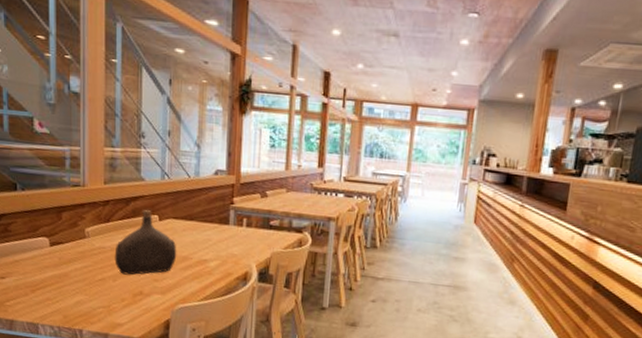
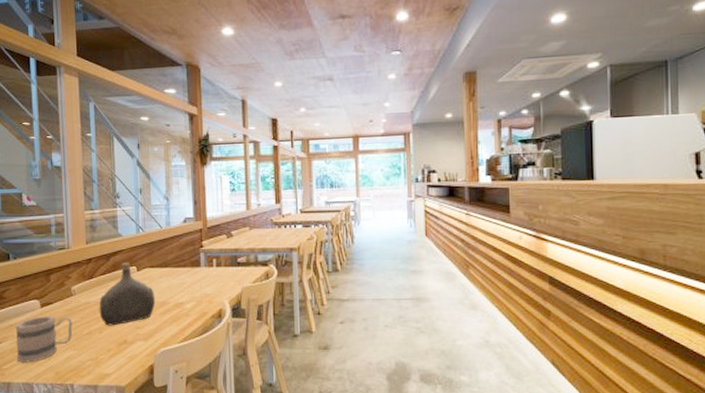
mug: none [21,255,84,303] -> present [15,316,73,364]

